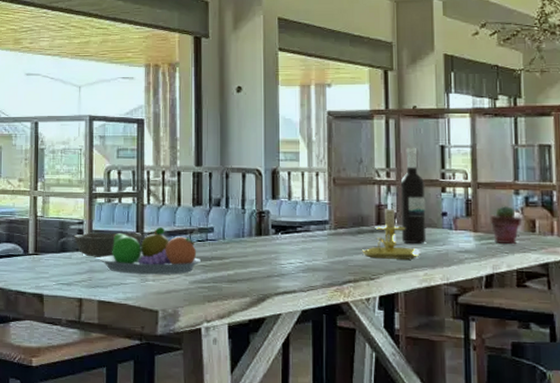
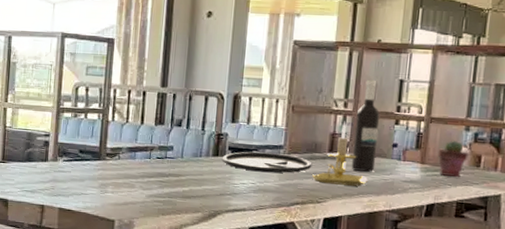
bowl: present [73,232,141,258] -> none [39,144,104,169]
fruit bowl: present [99,227,201,275] -> none [62,143,158,188]
plate: none [265,229,361,250] -> present [221,151,312,173]

